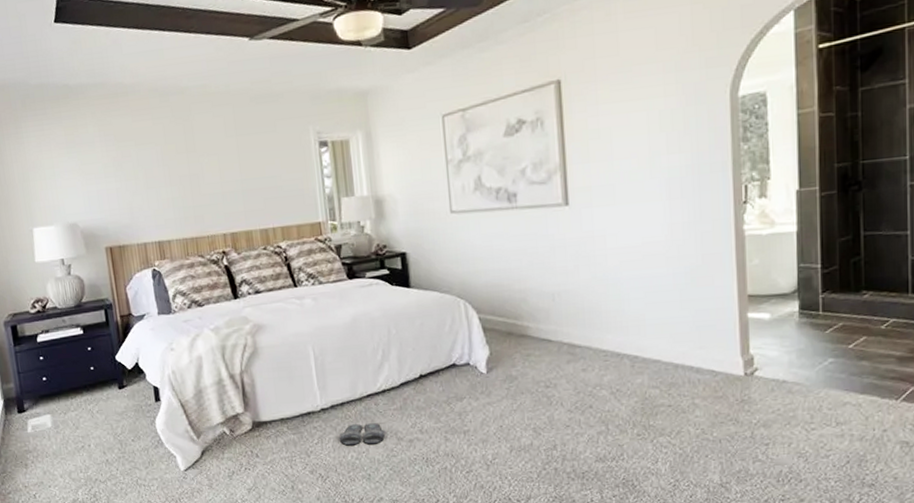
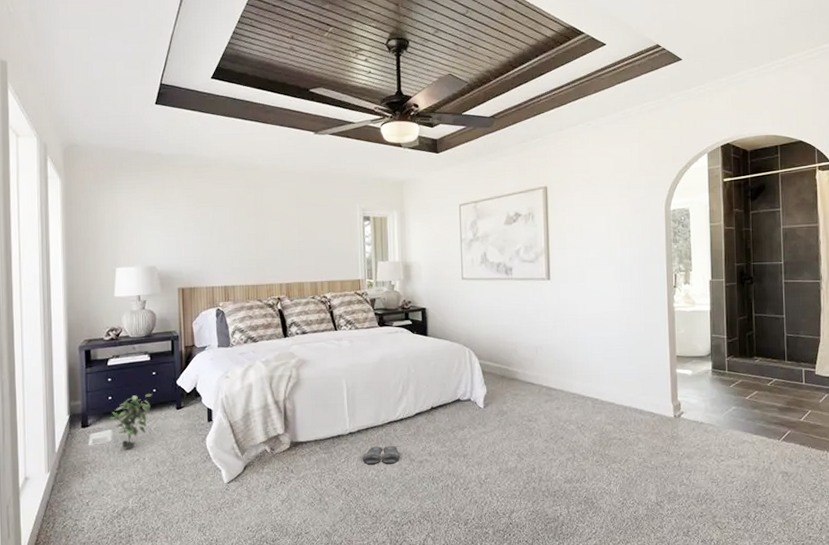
potted plant: none [46,372,91,435] -> present [109,394,153,448]

